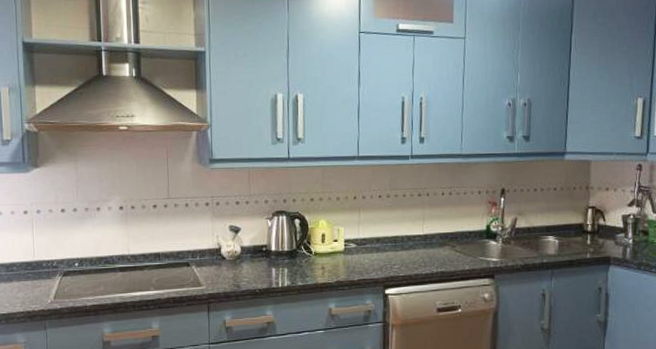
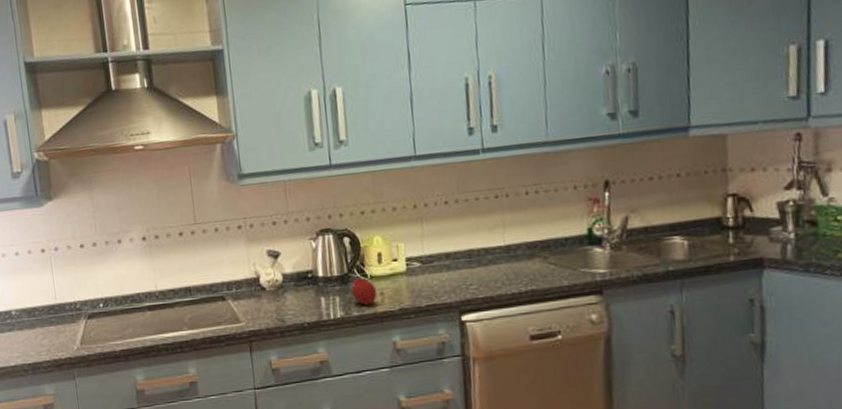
fruit: none [298,252,318,277] -> present [351,276,377,306]

